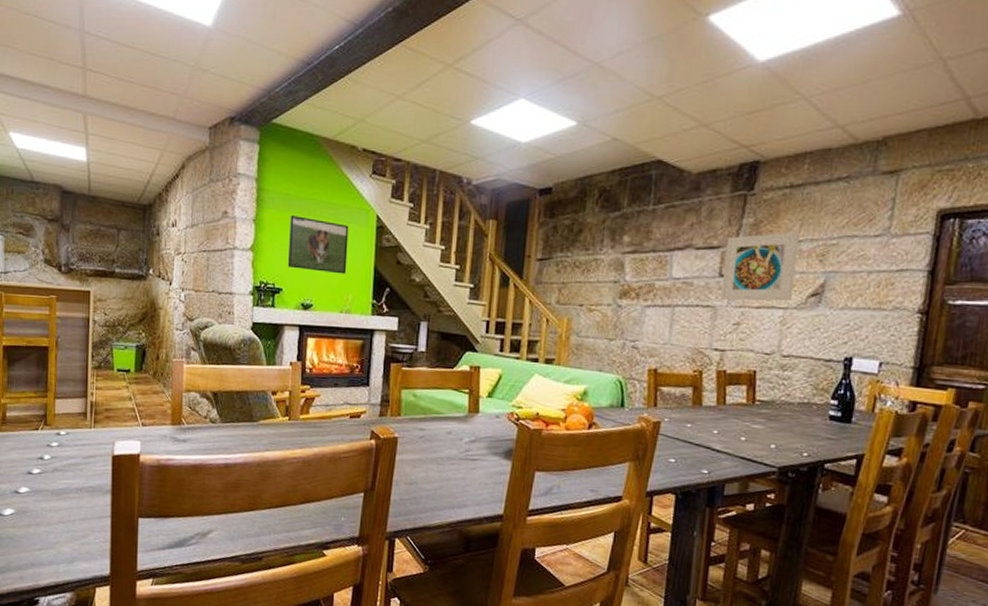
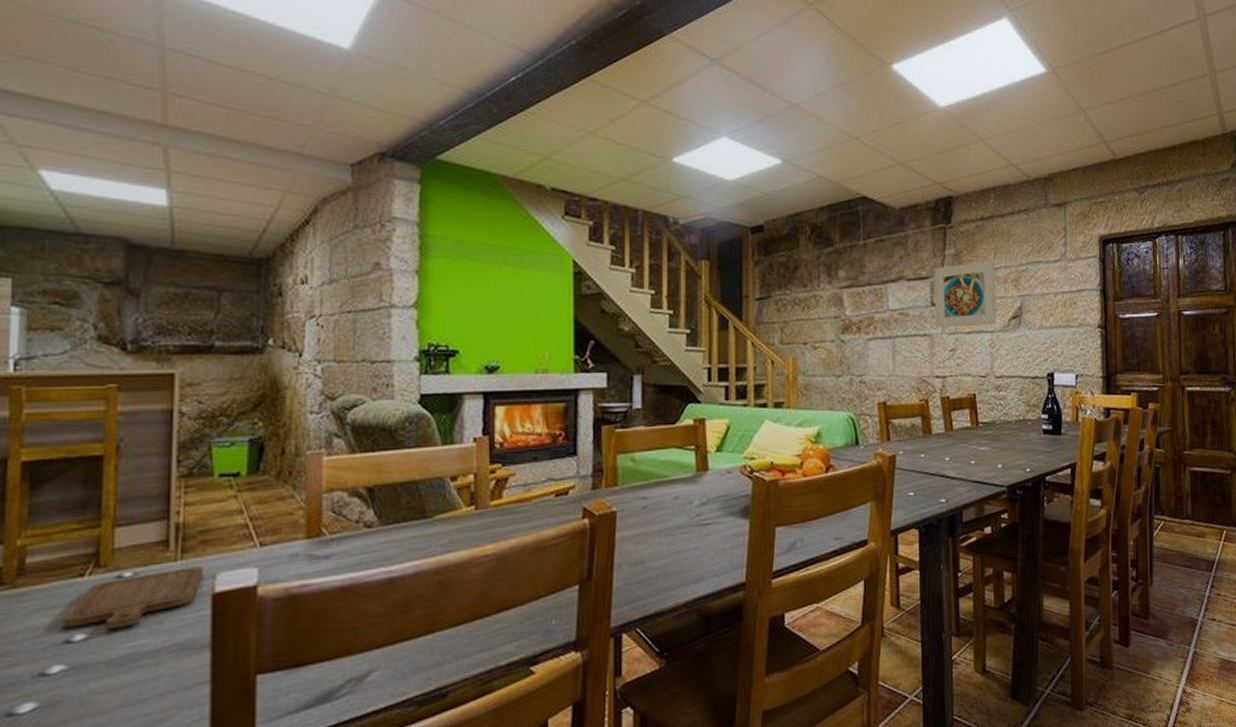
chopping board: none [26,434,107,470] -> present [62,567,204,630]
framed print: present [287,214,349,274] -> none [464,263,540,329]

